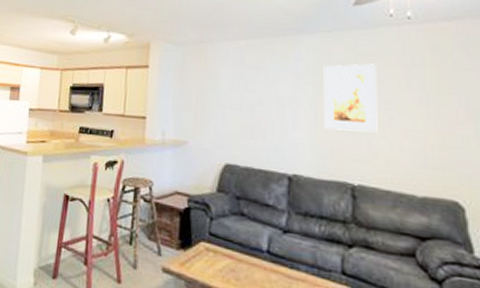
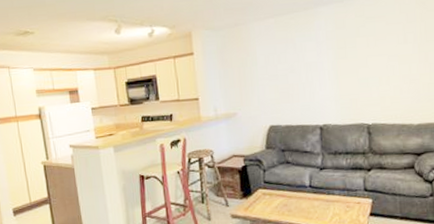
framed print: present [323,63,378,133] -> none [339,25,384,84]

